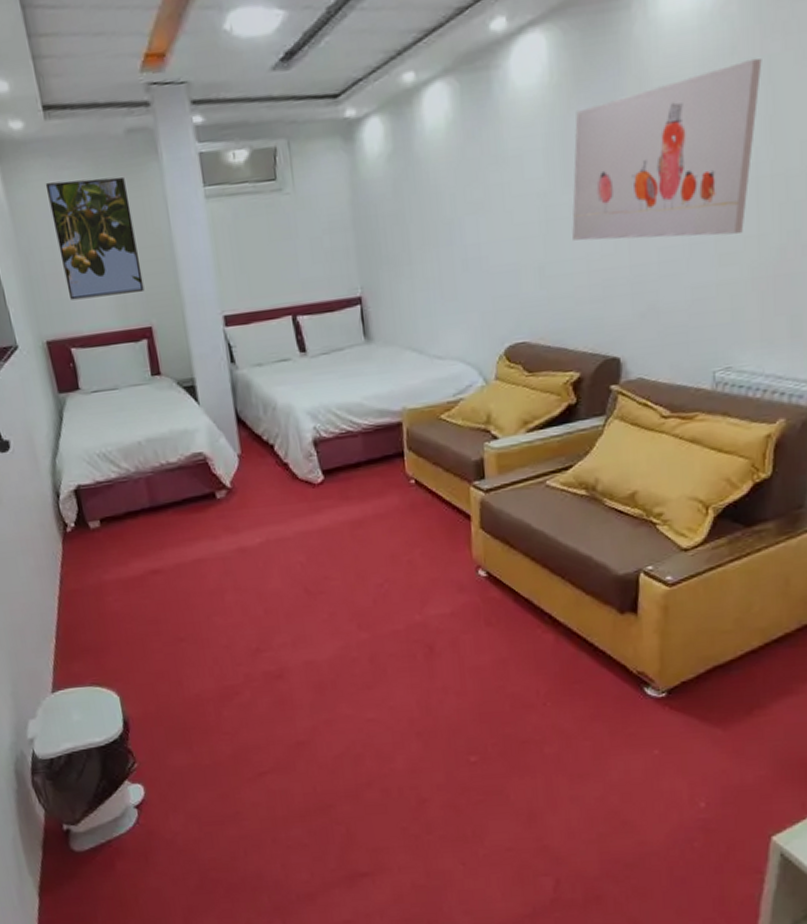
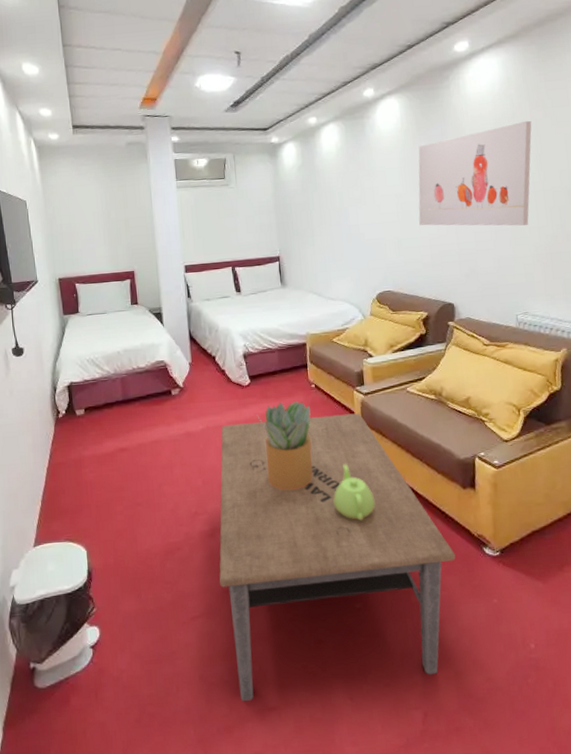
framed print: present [45,177,145,300] -> none [69,172,131,251]
coffee table: none [286,516,606,866] -> present [219,413,456,701]
potted plant: none [334,502,413,620] -> present [257,401,313,490]
teapot: none [441,585,497,656] -> present [333,464,375,521]

